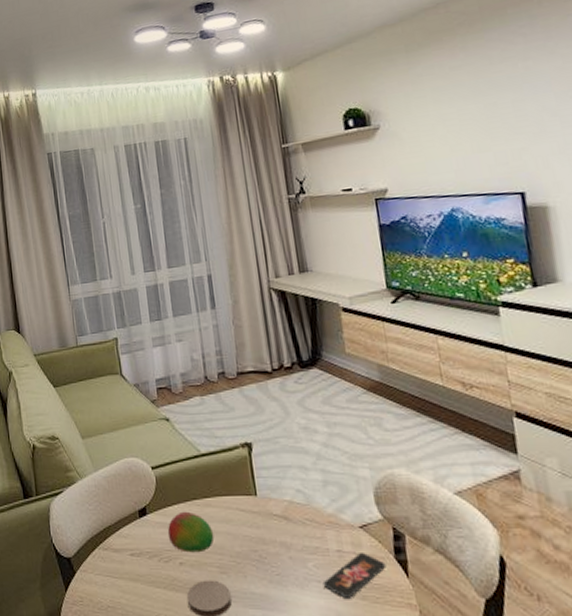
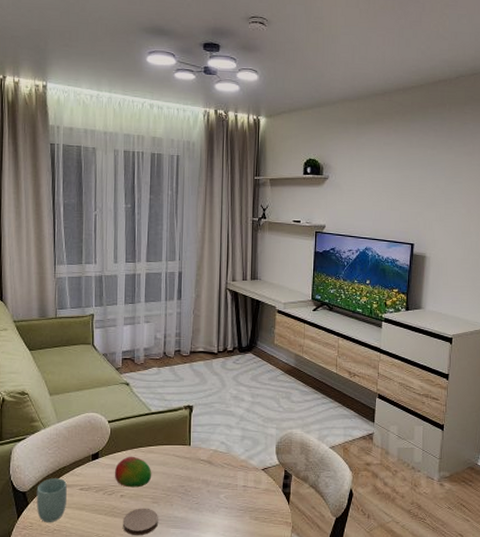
cup: none [82,541,118,597] -> present [36,478,67,522]
smartphone: present [323,553,387,600] -> none [229,488,276,520]

